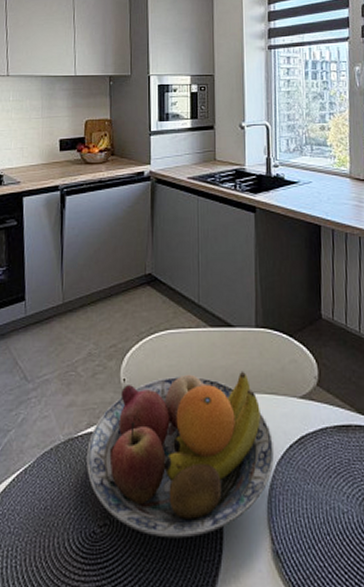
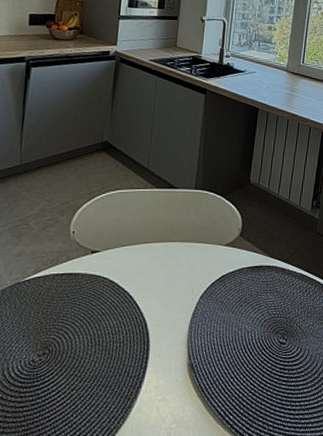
fruit bowl: present [87,371,275,538] -> none [30,224,200,361]

